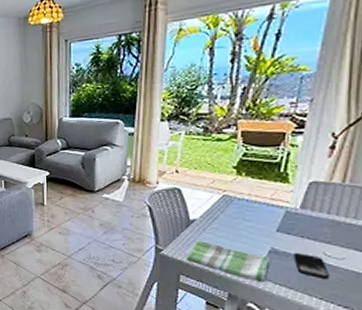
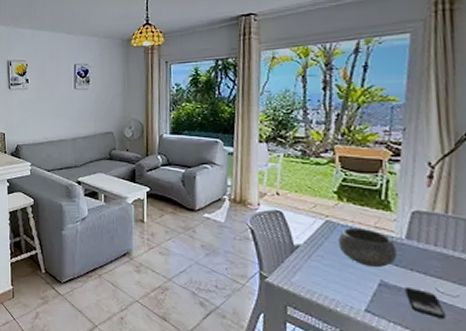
dish towel: present [186,240,270,283] -> none [292,268,382,320]
bowl: none [234,201,290,236] -> present [338,228,397,267]

